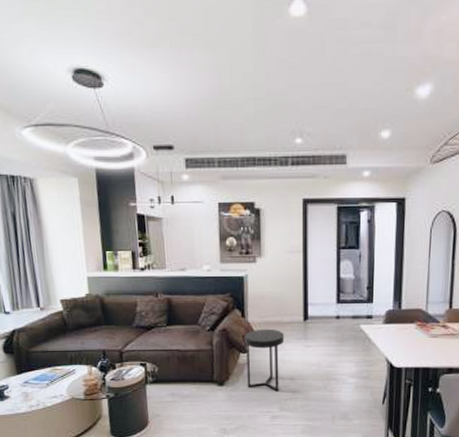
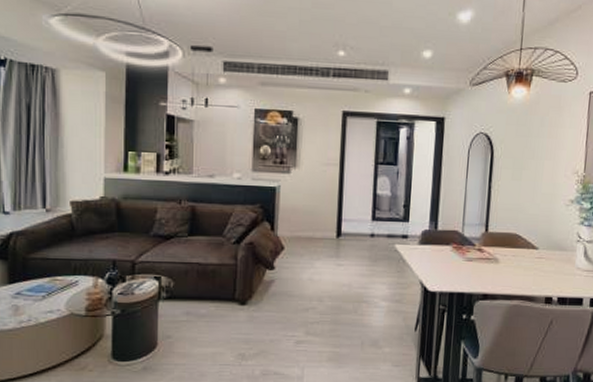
side table: present [245,329,285,392] -> none [272,244,316,313]

